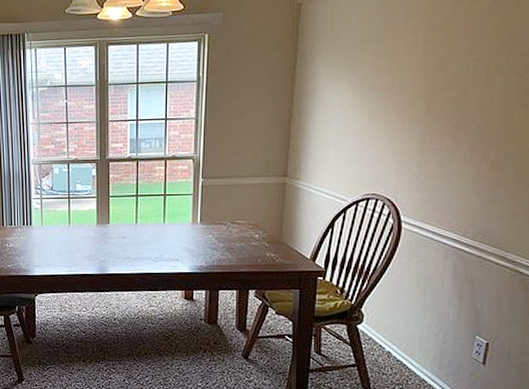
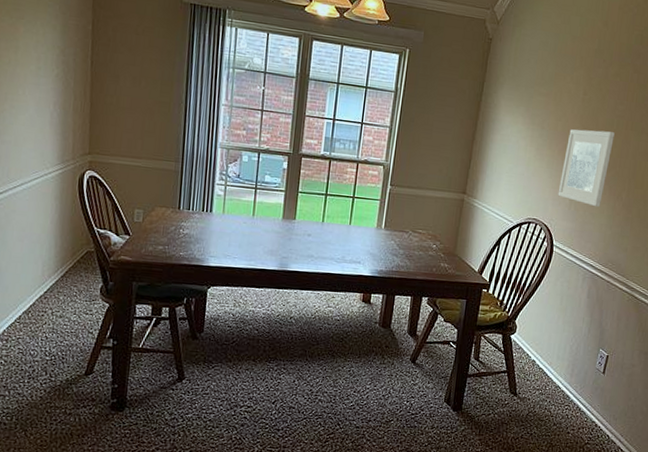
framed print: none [401,80,471,172] -> present [557,129,615,208]

